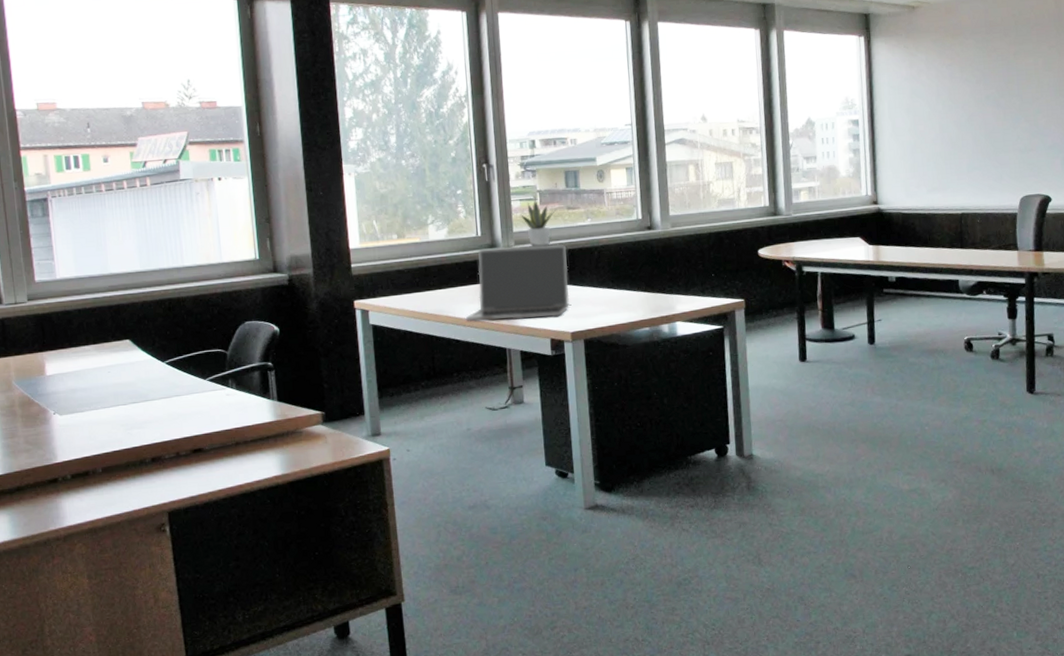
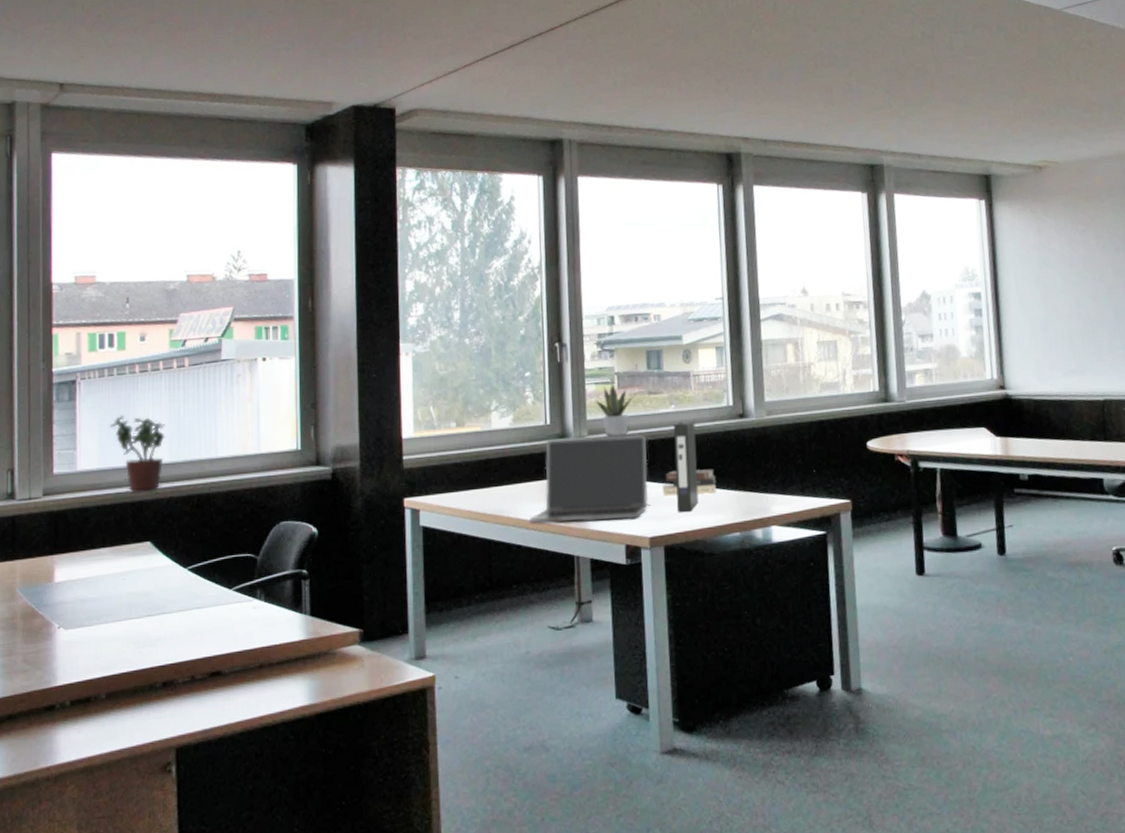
potted plant: none [82,229,136,298] -> present [110,415,165,493]
books: none [581,273,629,298] -> present [662,469,717,497]
binder: none [590,232,613,311] -> present [673,420,699,512]

